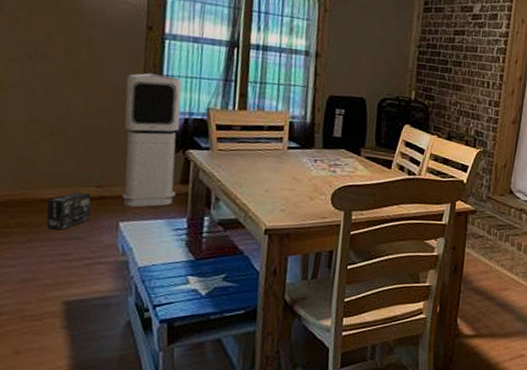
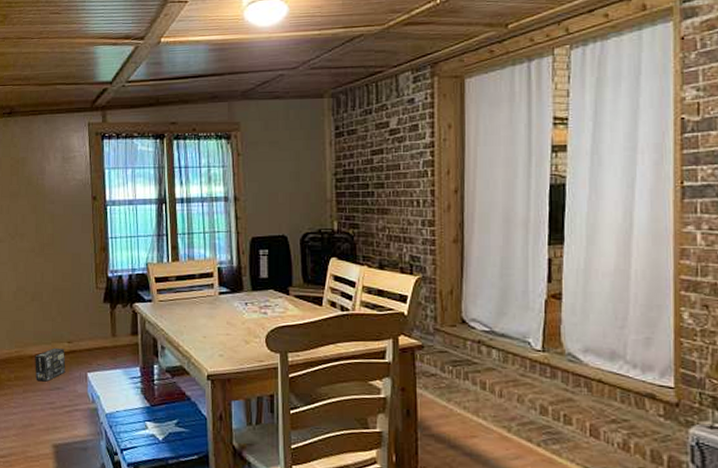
air purifier: present [122,73,182,208] -> none [81,237,129,359]

